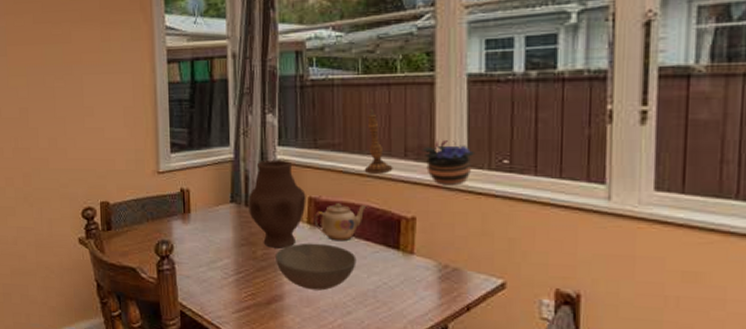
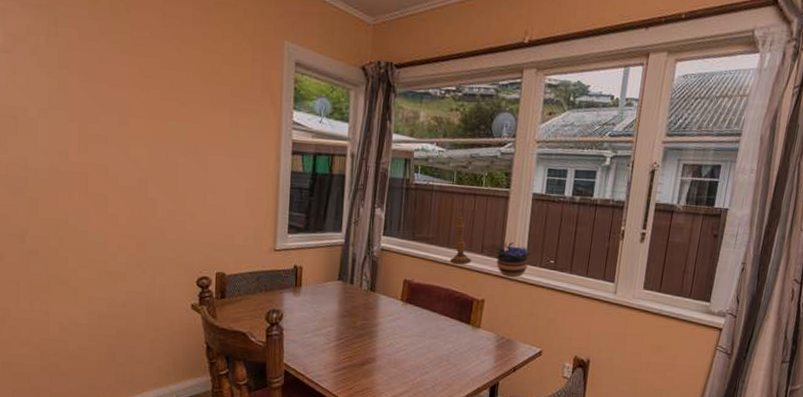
vase: present [248,159,306,248] -> none [353,246,402,320]
bowl: present [276,243,356,291] -> none [372,316,437,355]
teapot: present [314,203,367,242] -> none [406,285,449,316]

